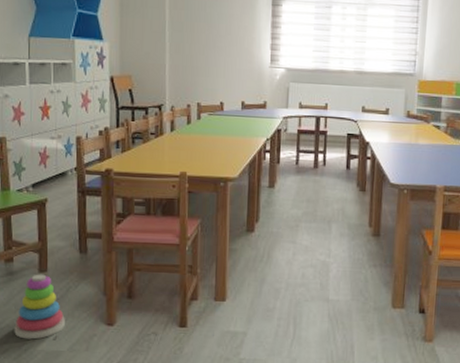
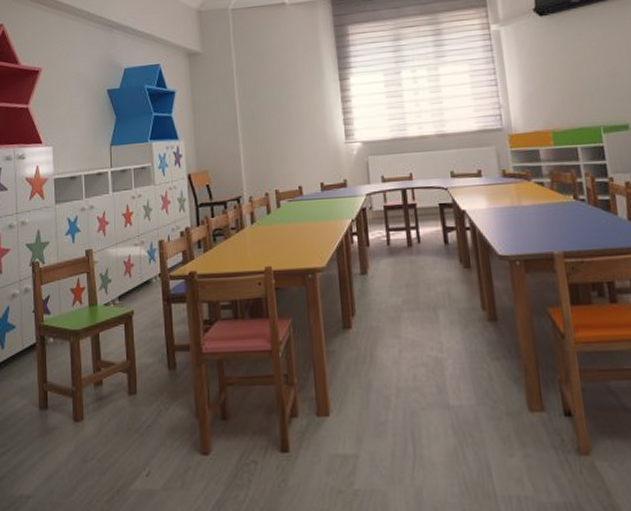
stacking toy: present [14,274,65,340] -> none [106,397,158,477]

